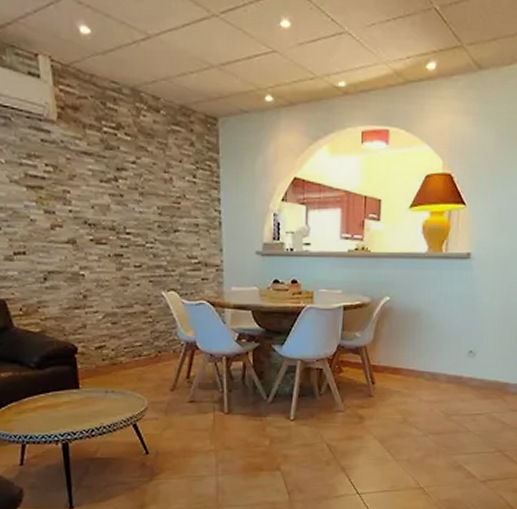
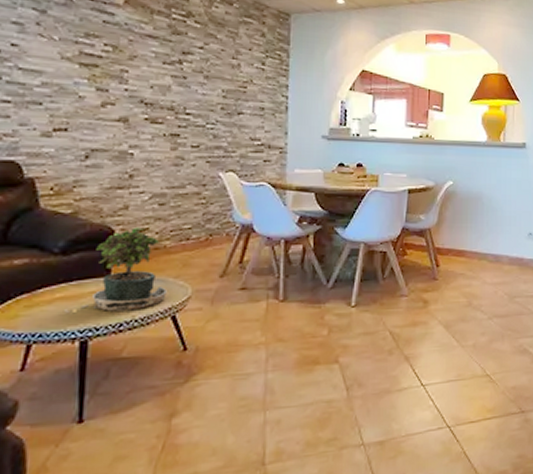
potted plant: none [47,343,127,419] -> present [65,226,167,313]

